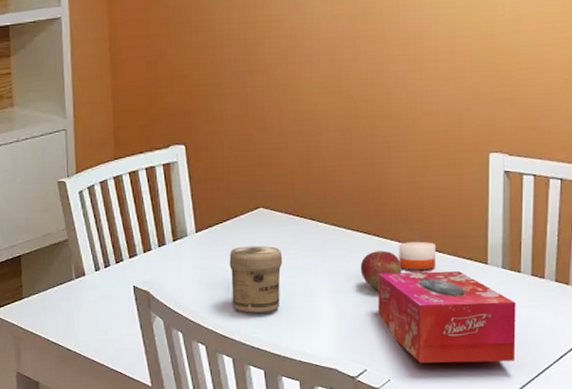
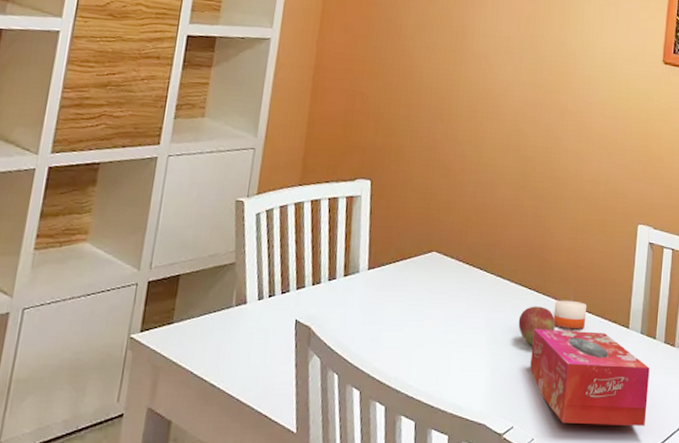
jar: present [229,245,283,313] -> none [393,289,449,360]

